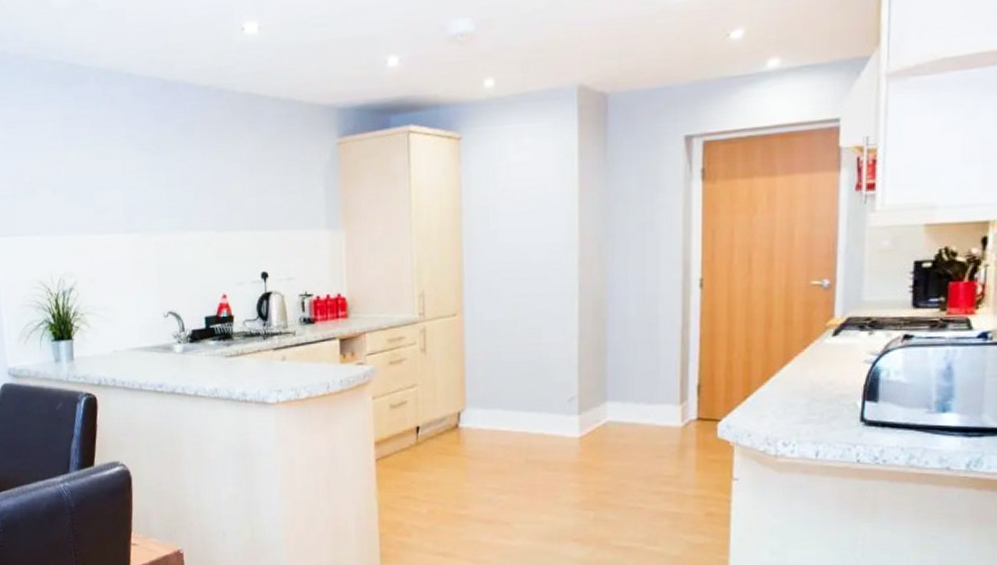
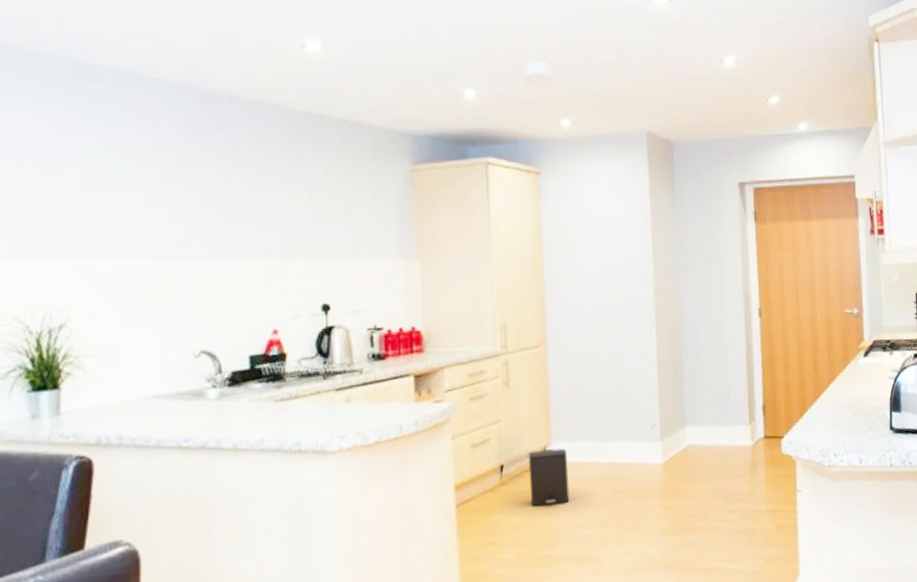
pedal bin: none [442,415,482,468] -> present [528,448,570,507]

